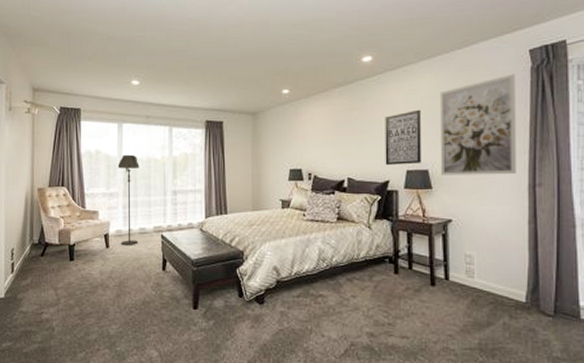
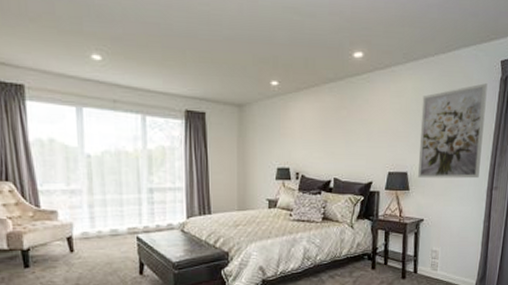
floor lamp: present [117,154,140,245] -> none [78,145,109,249]
wall art: present [385,109,421,166] -> none [369,112,405,167]

